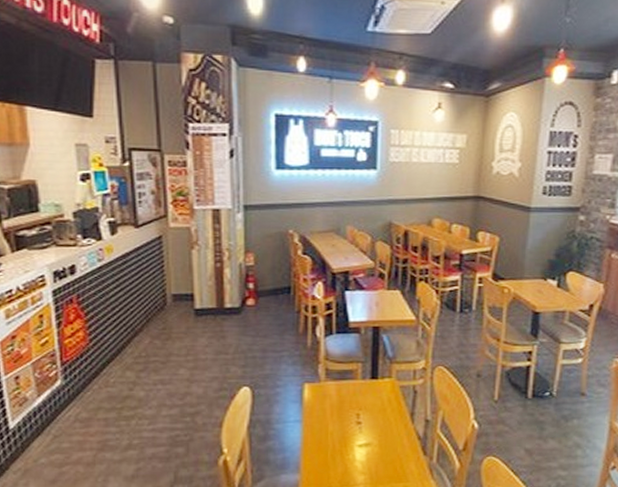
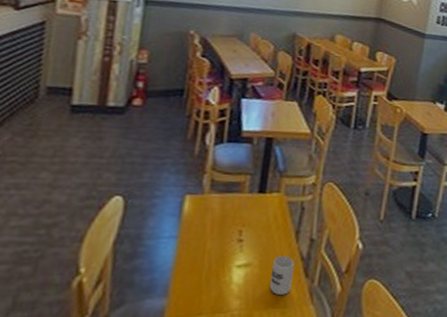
cup: none [391,436,412,471] -> present [270,255,294,295]

